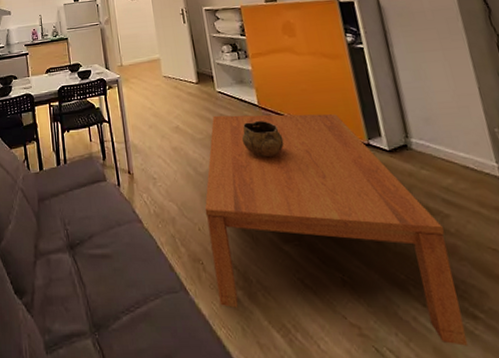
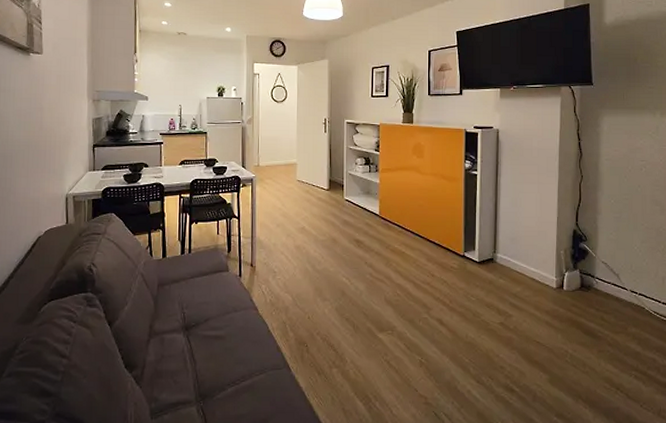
coffee table: present [204,113,469,346] -> none [316,220,505,411]
decorative bowl: present [241,120,284,157] -> none [359,228,395,260]

